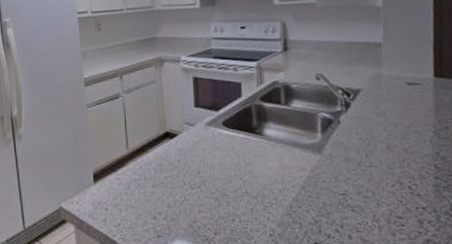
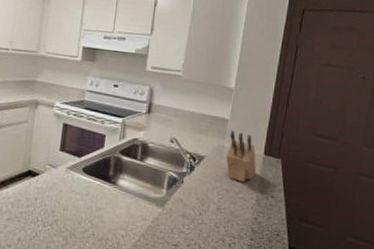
knife block: none [386,54,428,113] -> present [226,130,256,183]

